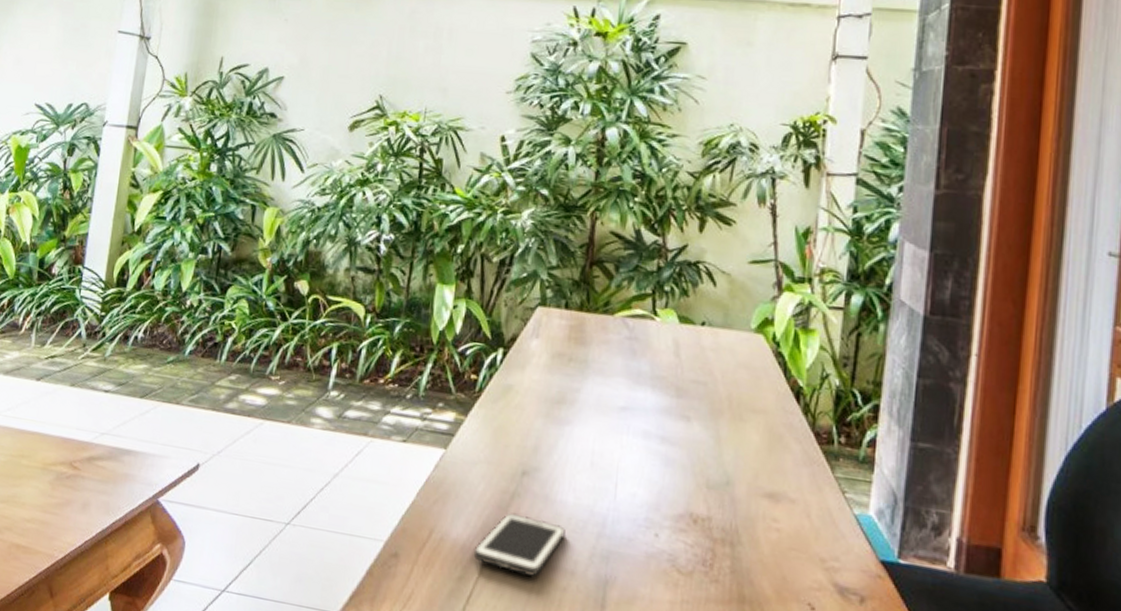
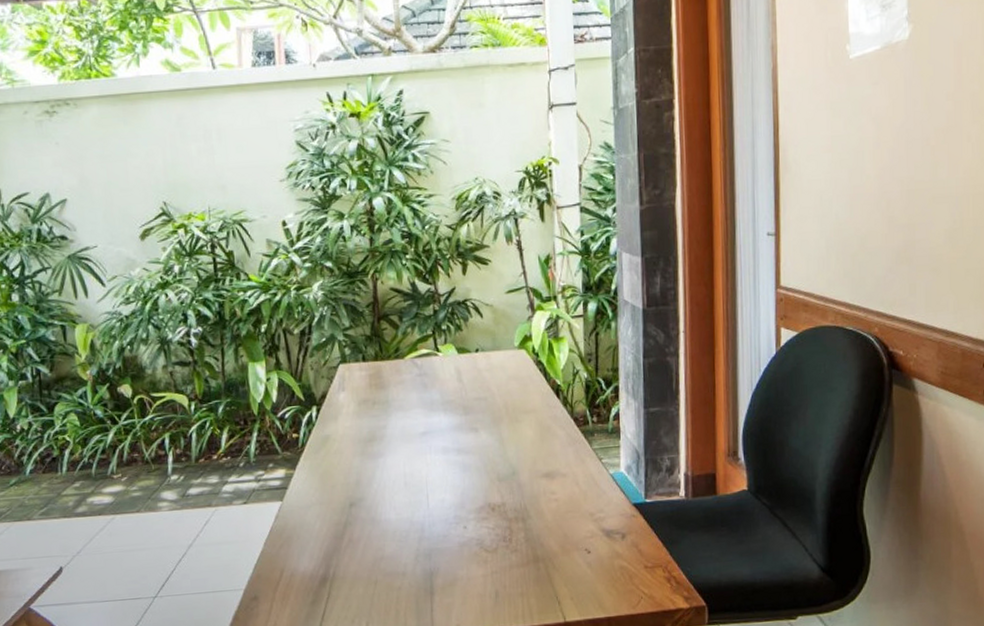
cell phone: present [473,512,565,578] -> none [320,538,393,586]

